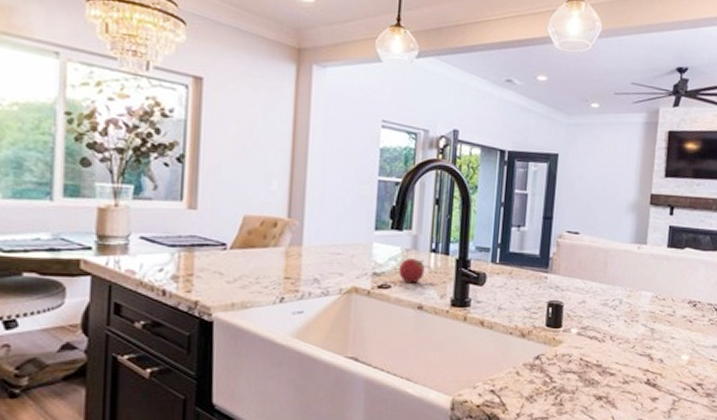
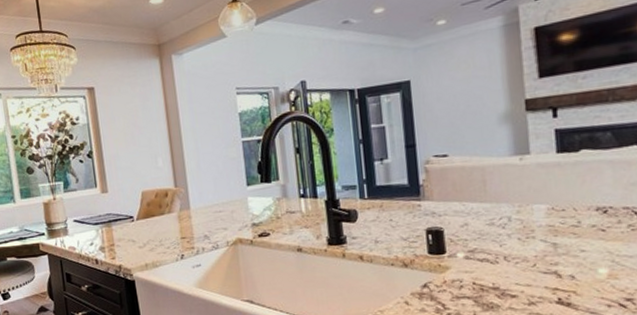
fruit: present [399,258,425,284] -> none [274,205,298,229]

